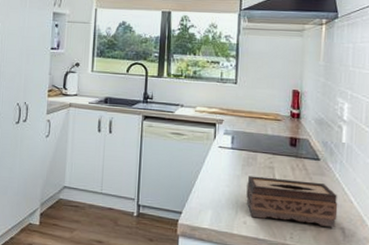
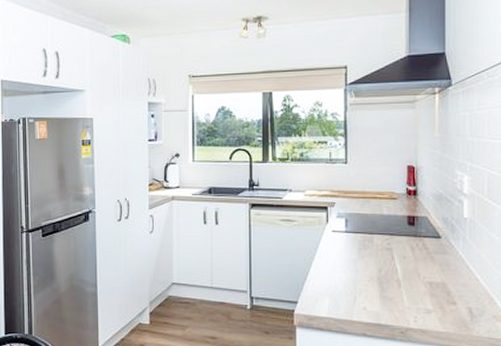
tissue box: present [246,176,338,227] -> none [364,259,463,307]

